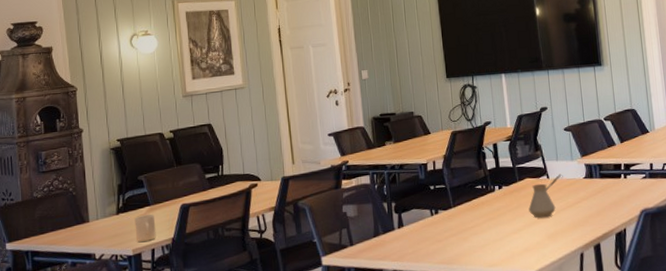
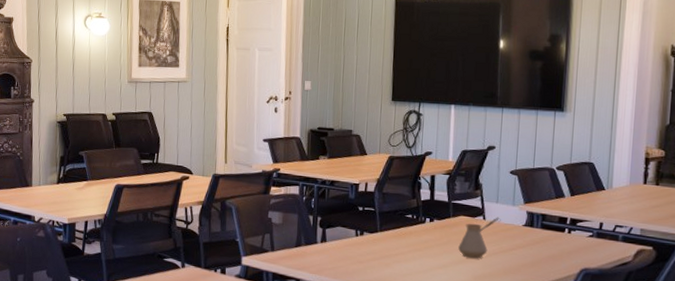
cup: present [134,214,156,243] -> none [72,188,91,214]

